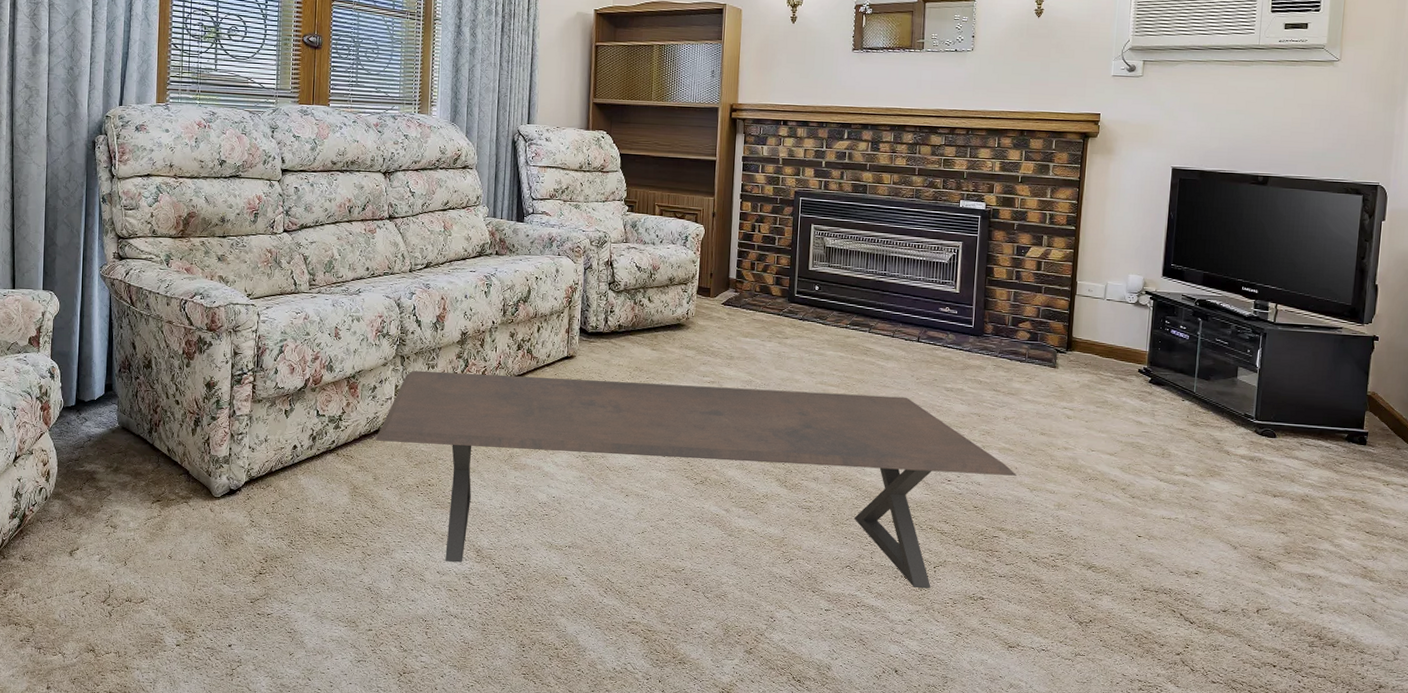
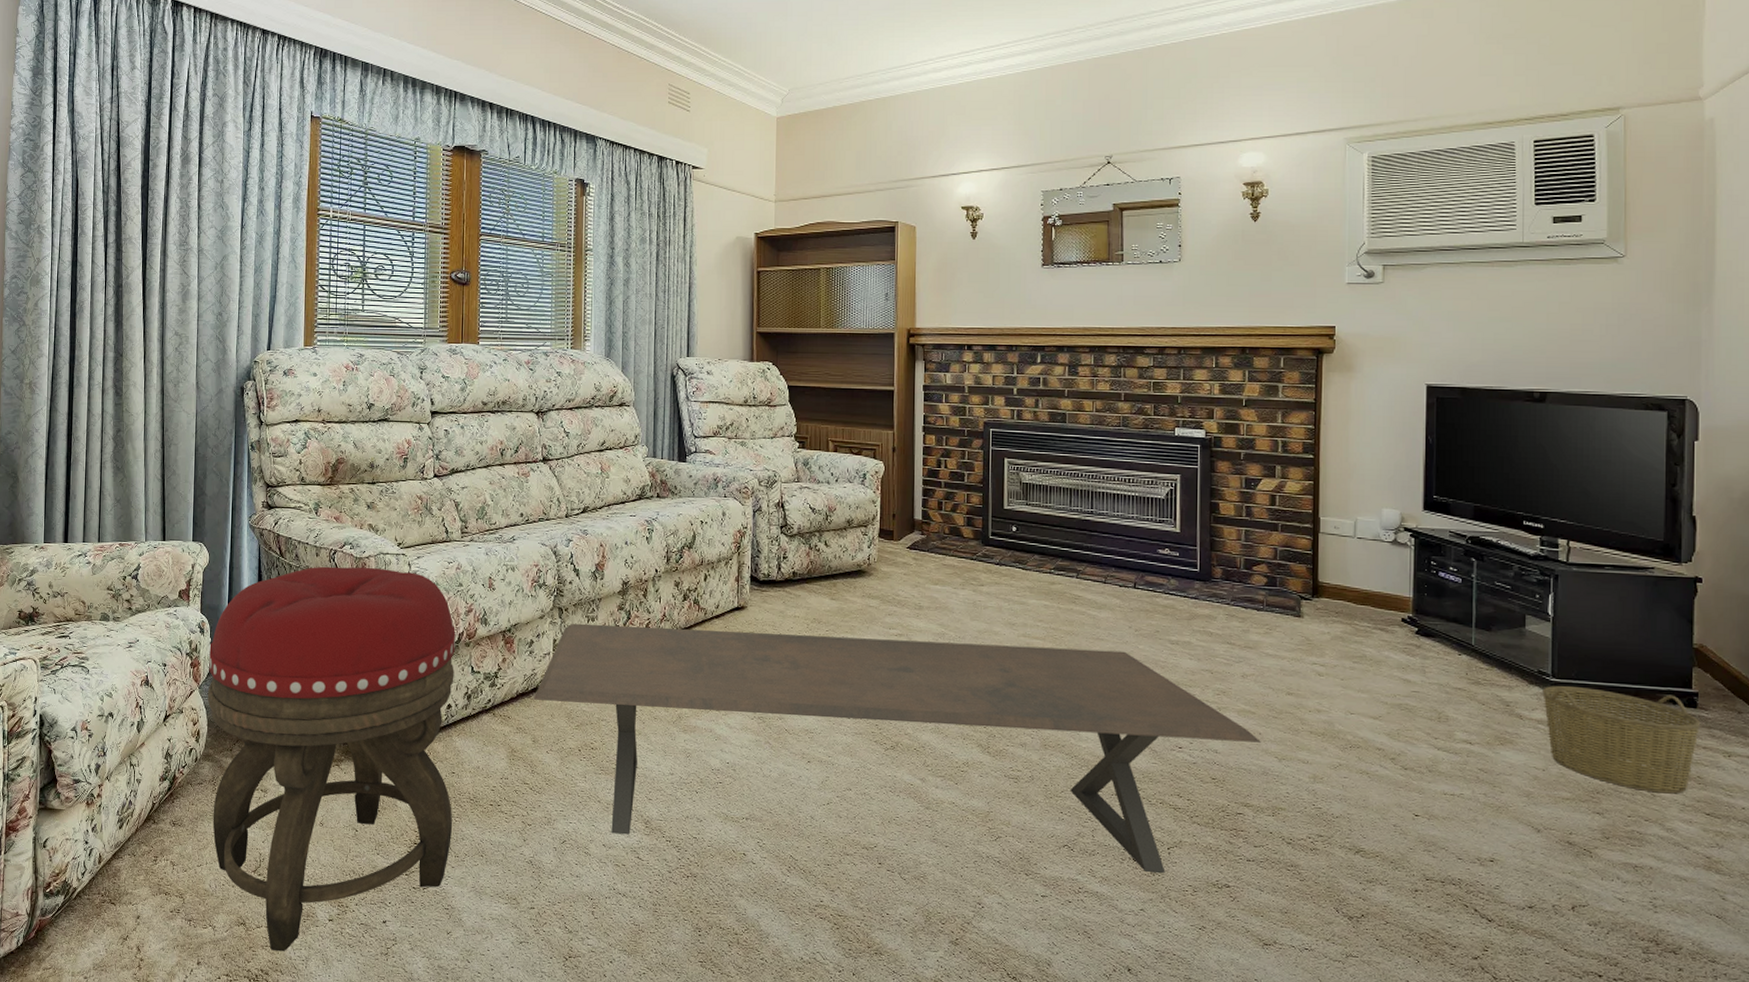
footstool: none [57,315,302,675] -> present [207,566,455,952]
basket: none [1246,427,1368,516] -> present [1542,686,1701,794]

